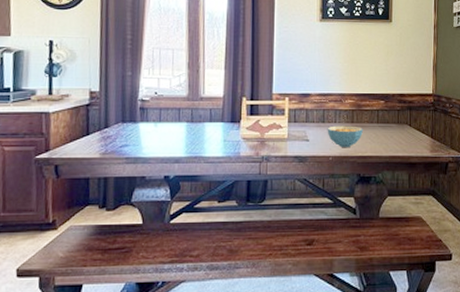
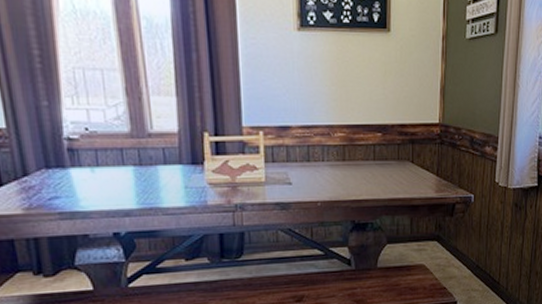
cereal bowl: present [327,125,363,147] -> none [313,164,357,190]

